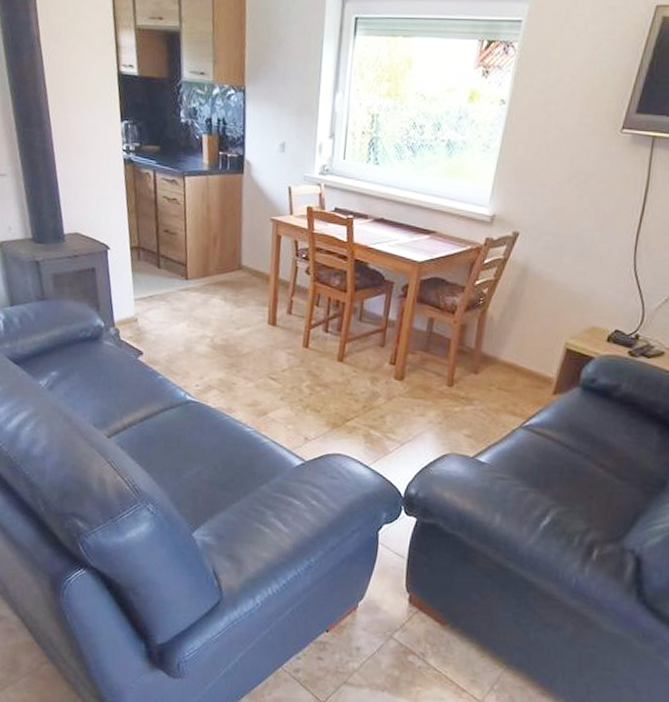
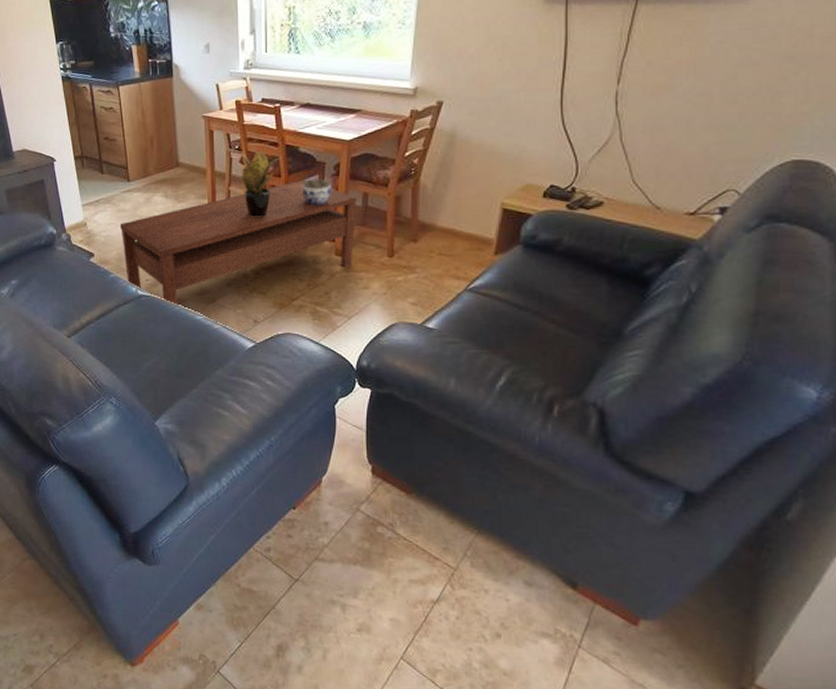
coffee table: none [173,297,423,417] -> present [119,179,358,307]
potted plant: none [304,260,350,333] -> present [240,149,282,218]
jar: none [367,298,397,327] -> present [302,179,331,206]

